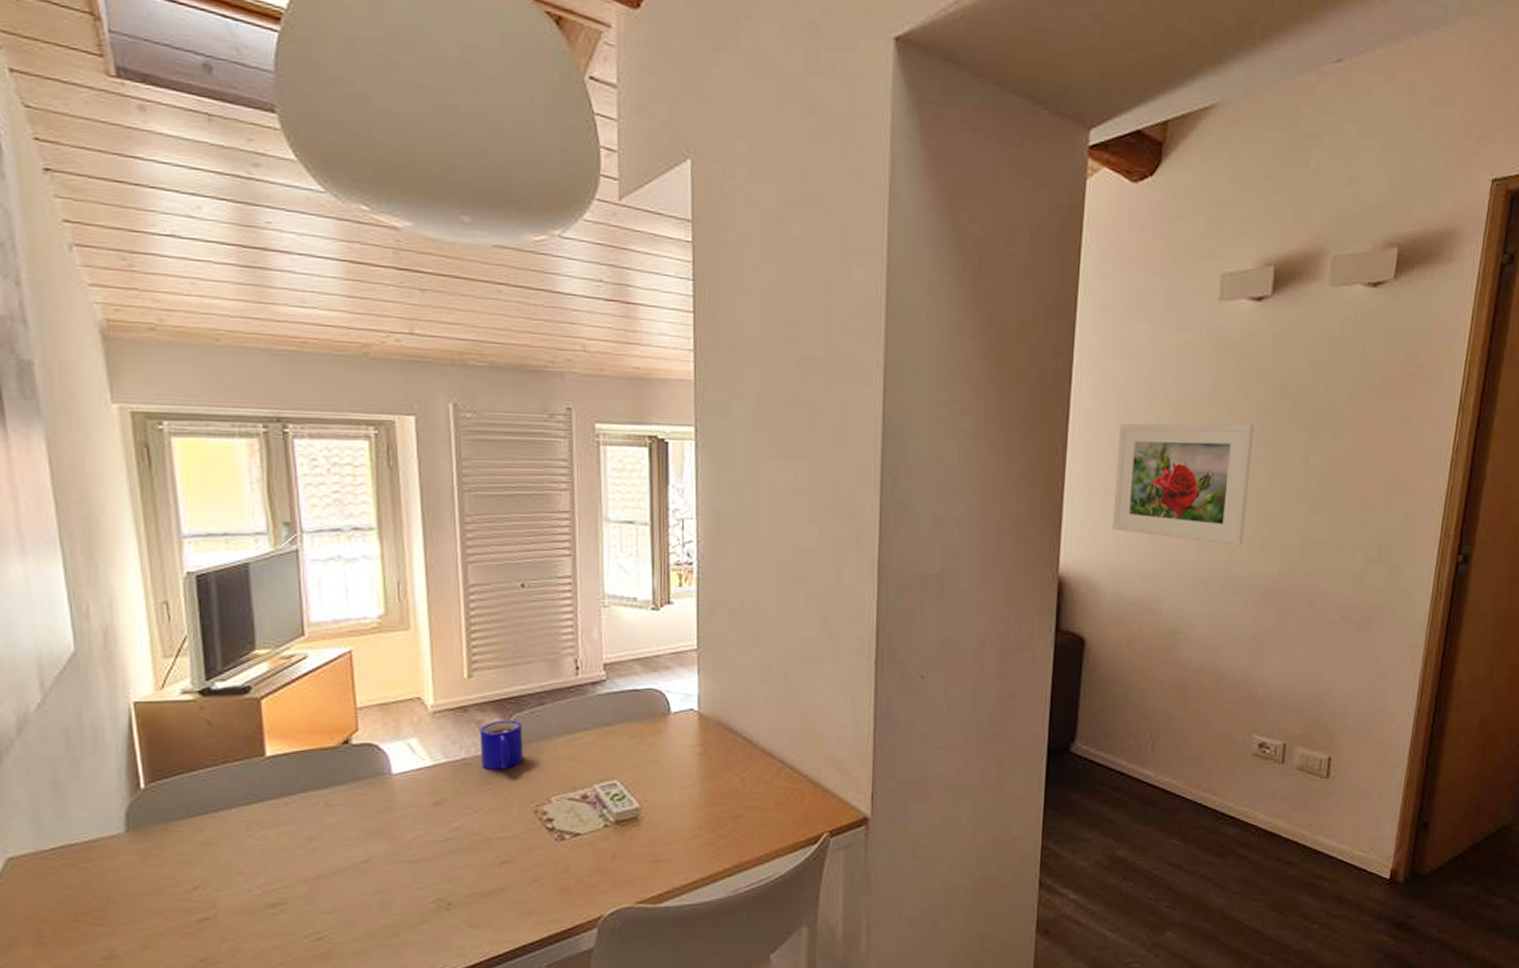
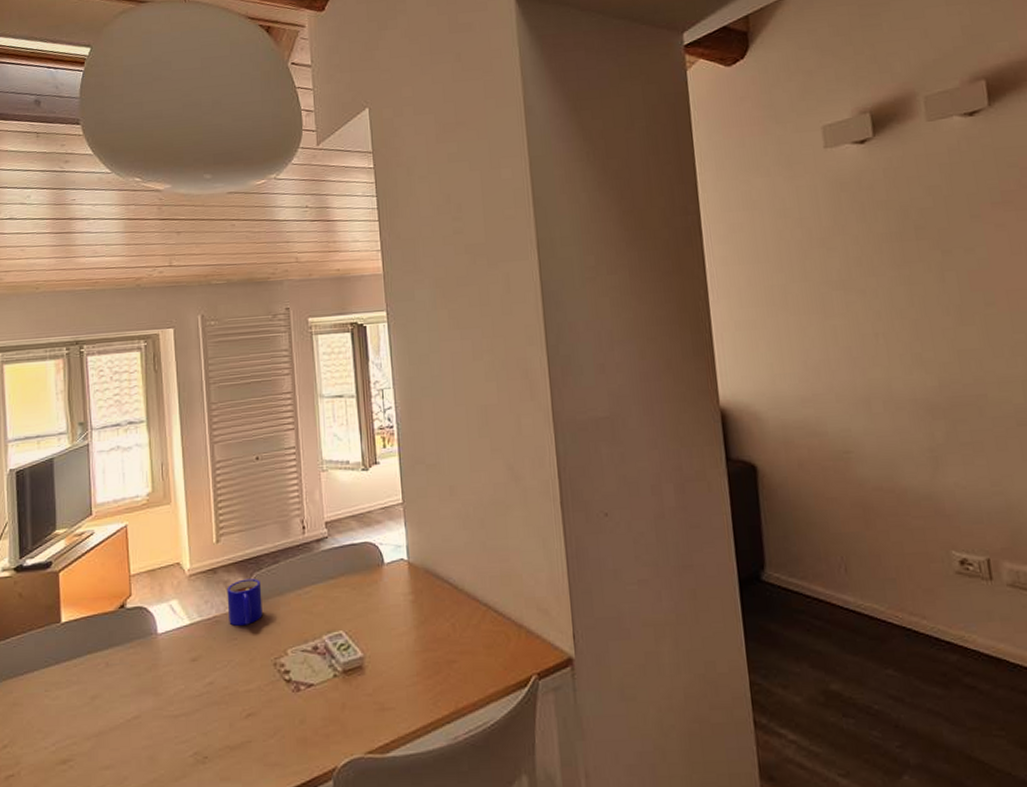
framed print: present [1113,423,1254,546] -> none [753,249,896,363]

